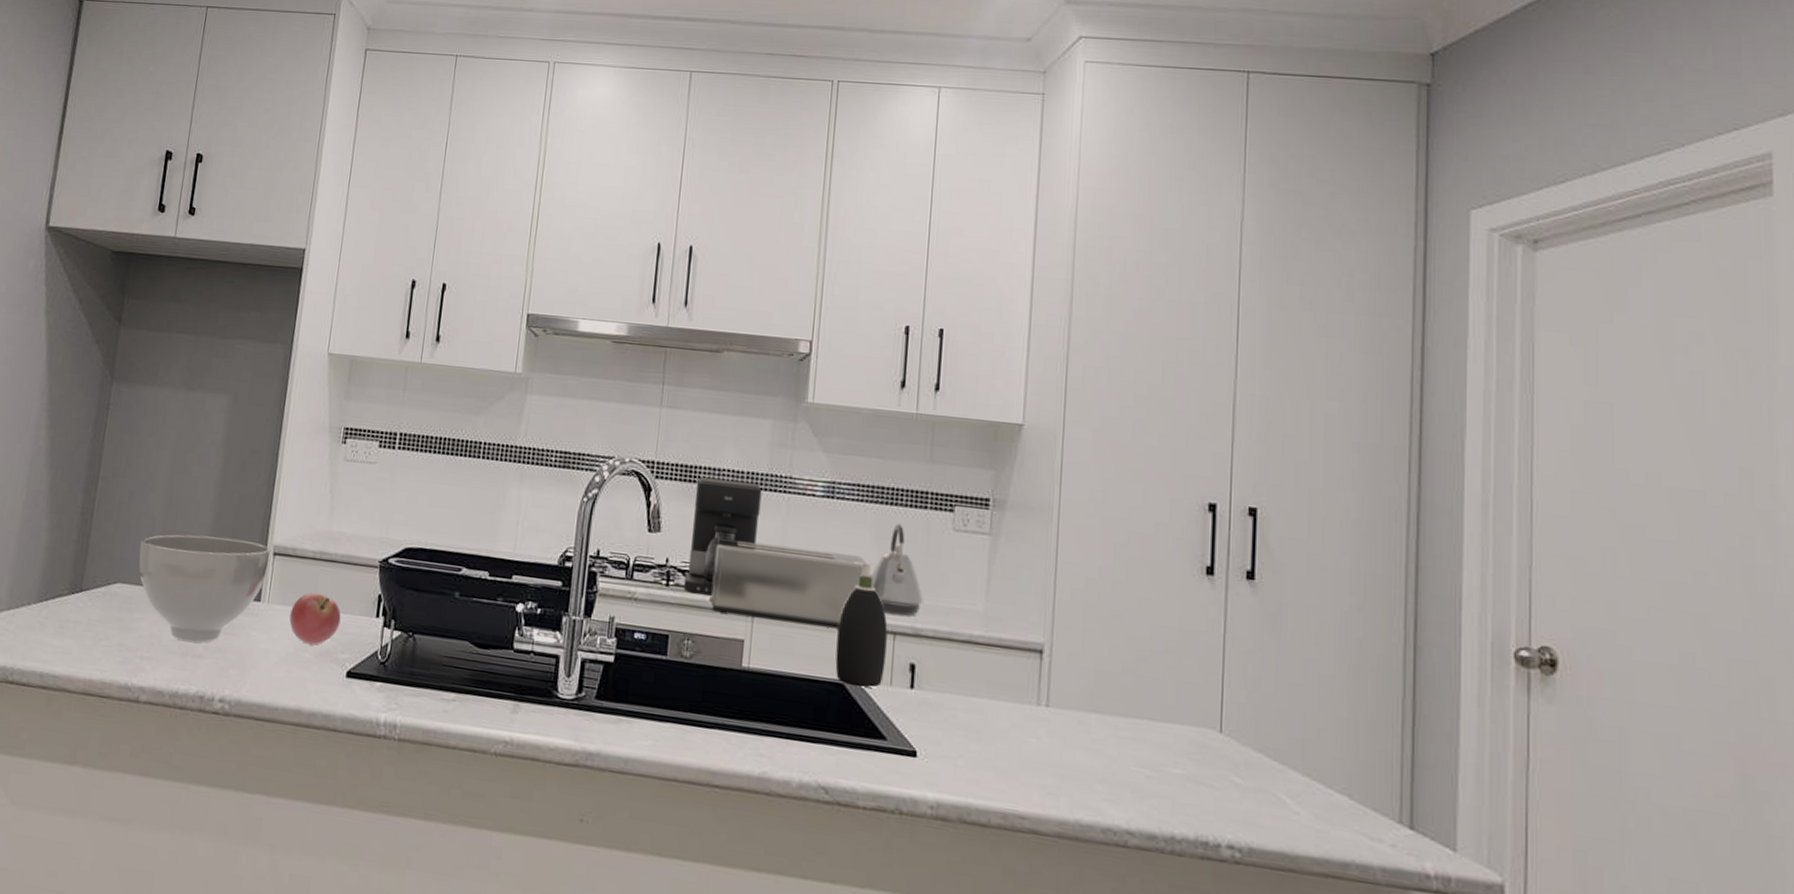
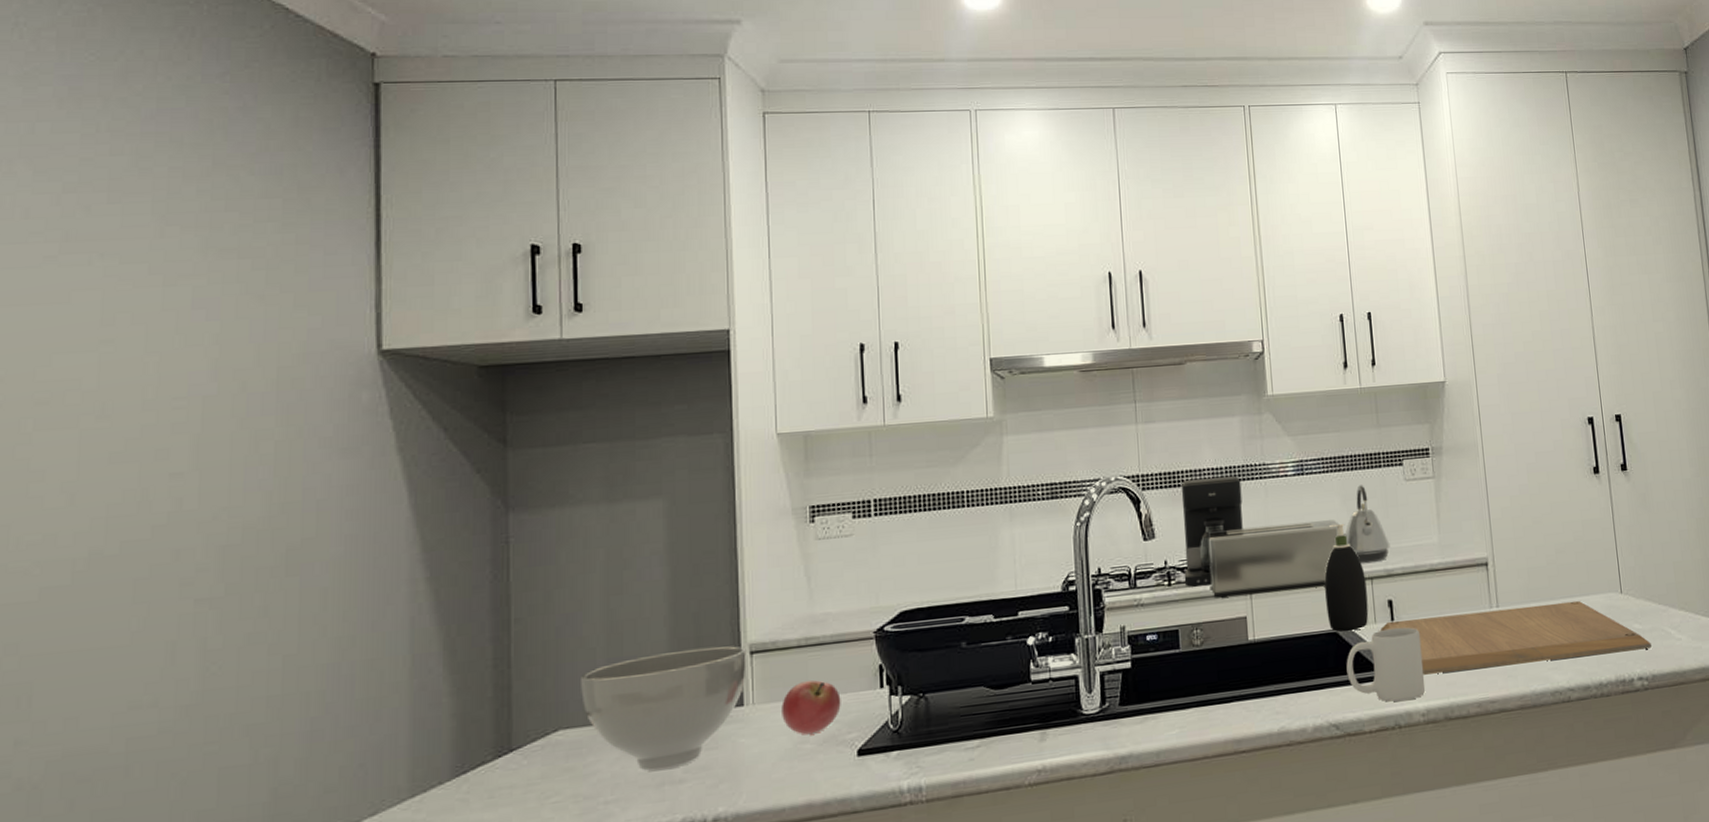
mug: none [847,695,944,787] -> present [1346,627,1426,702]
chopping board: none [896,687,1254,813] -> present [1380,601,1652,675]

